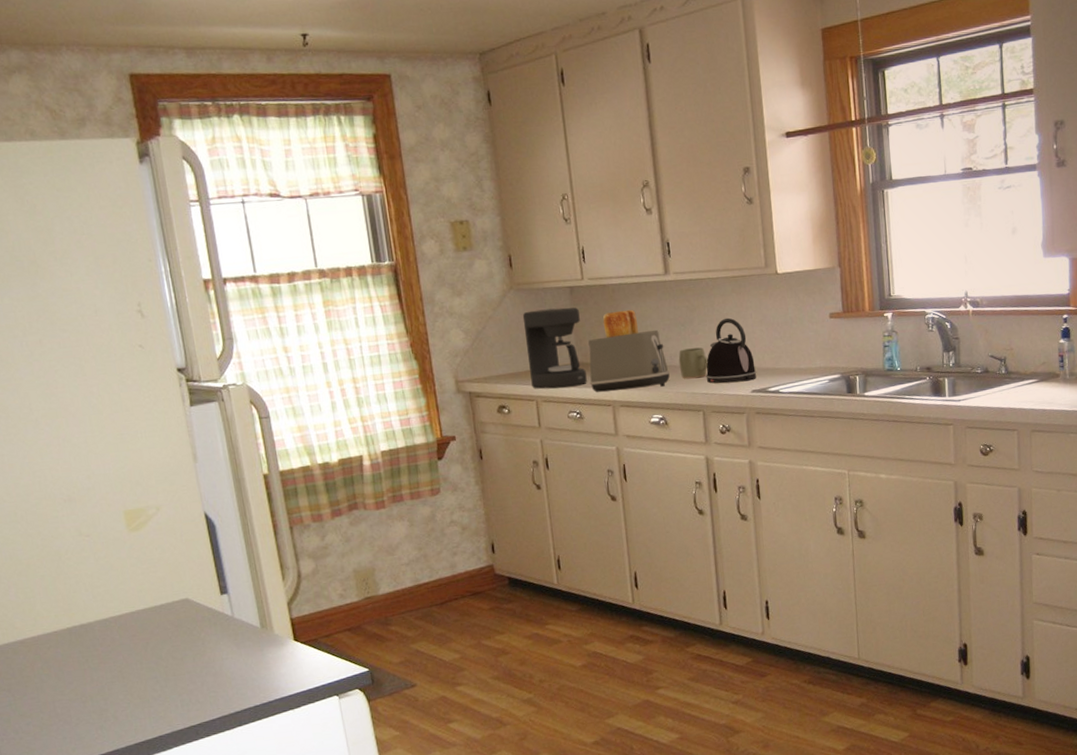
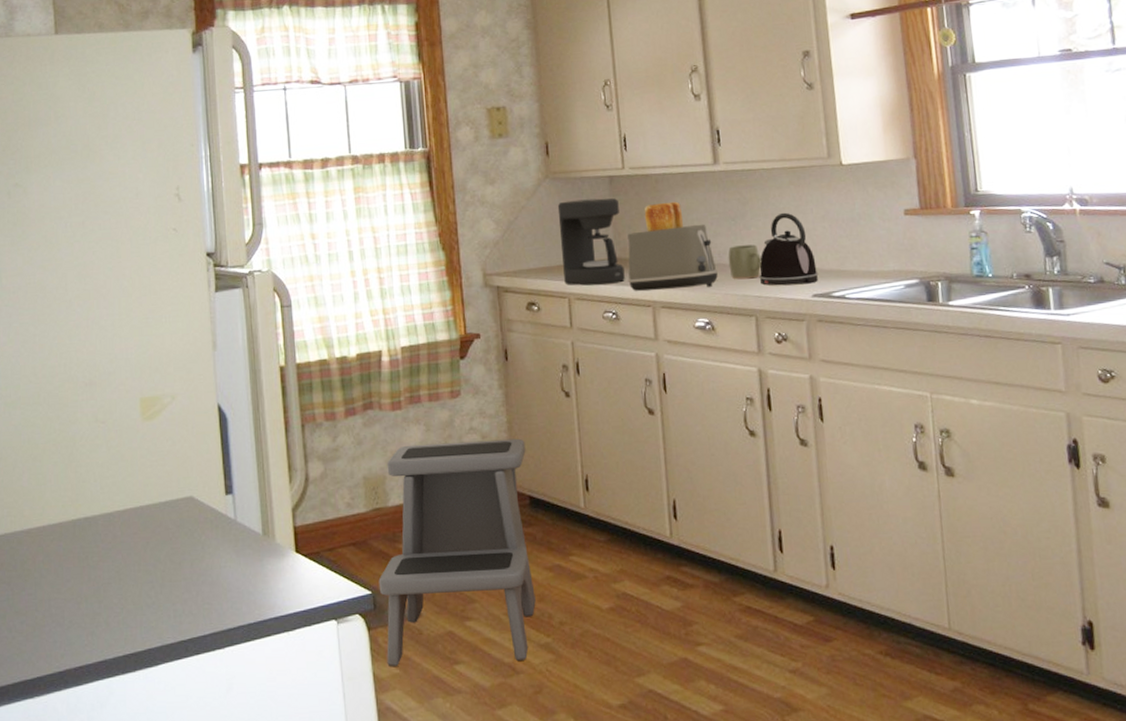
step stool: none [374,528,518,731] -> present [378,438,536,668]

